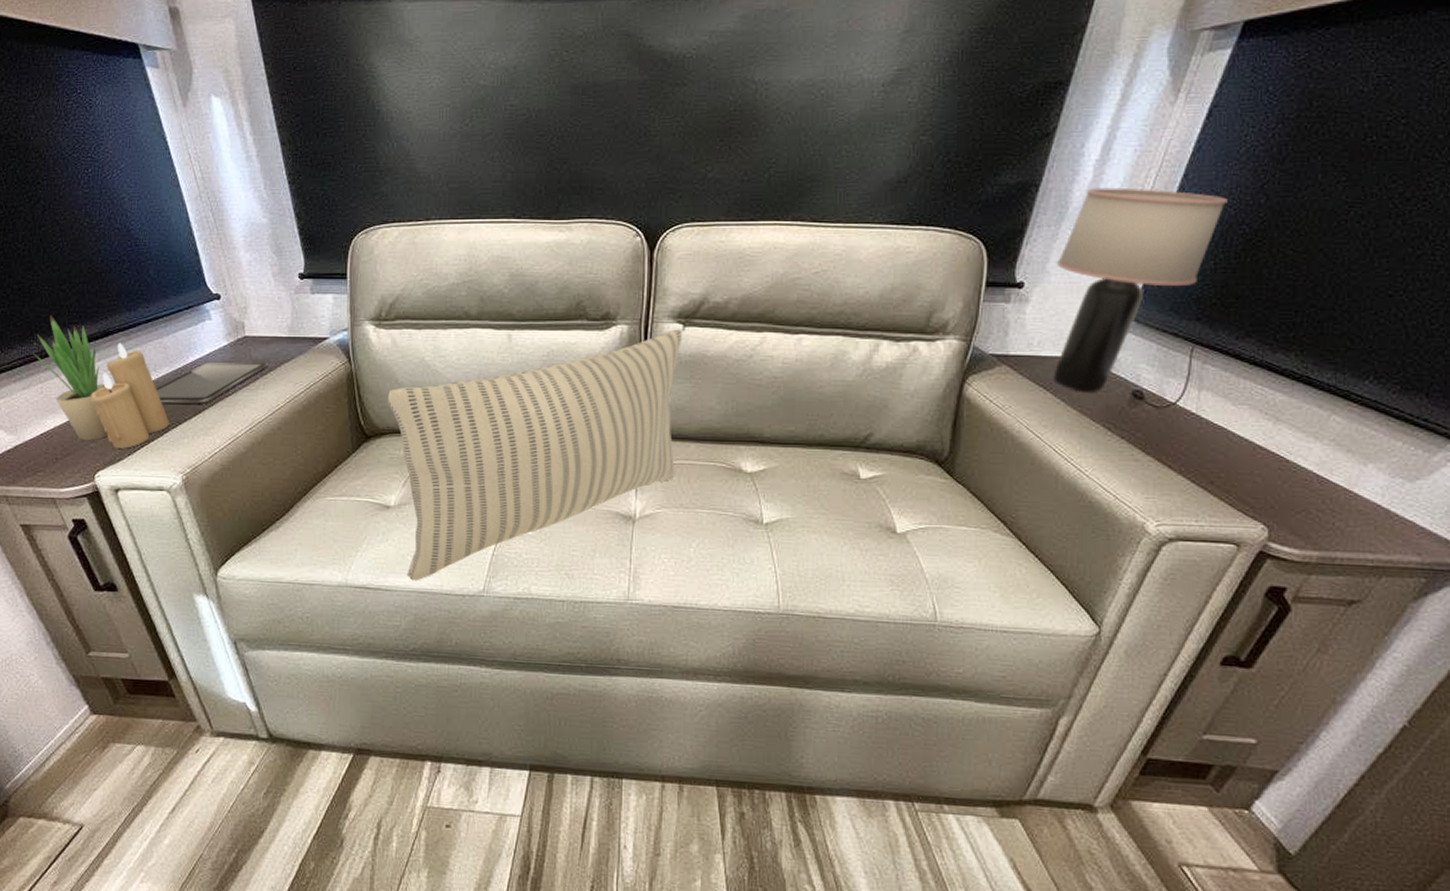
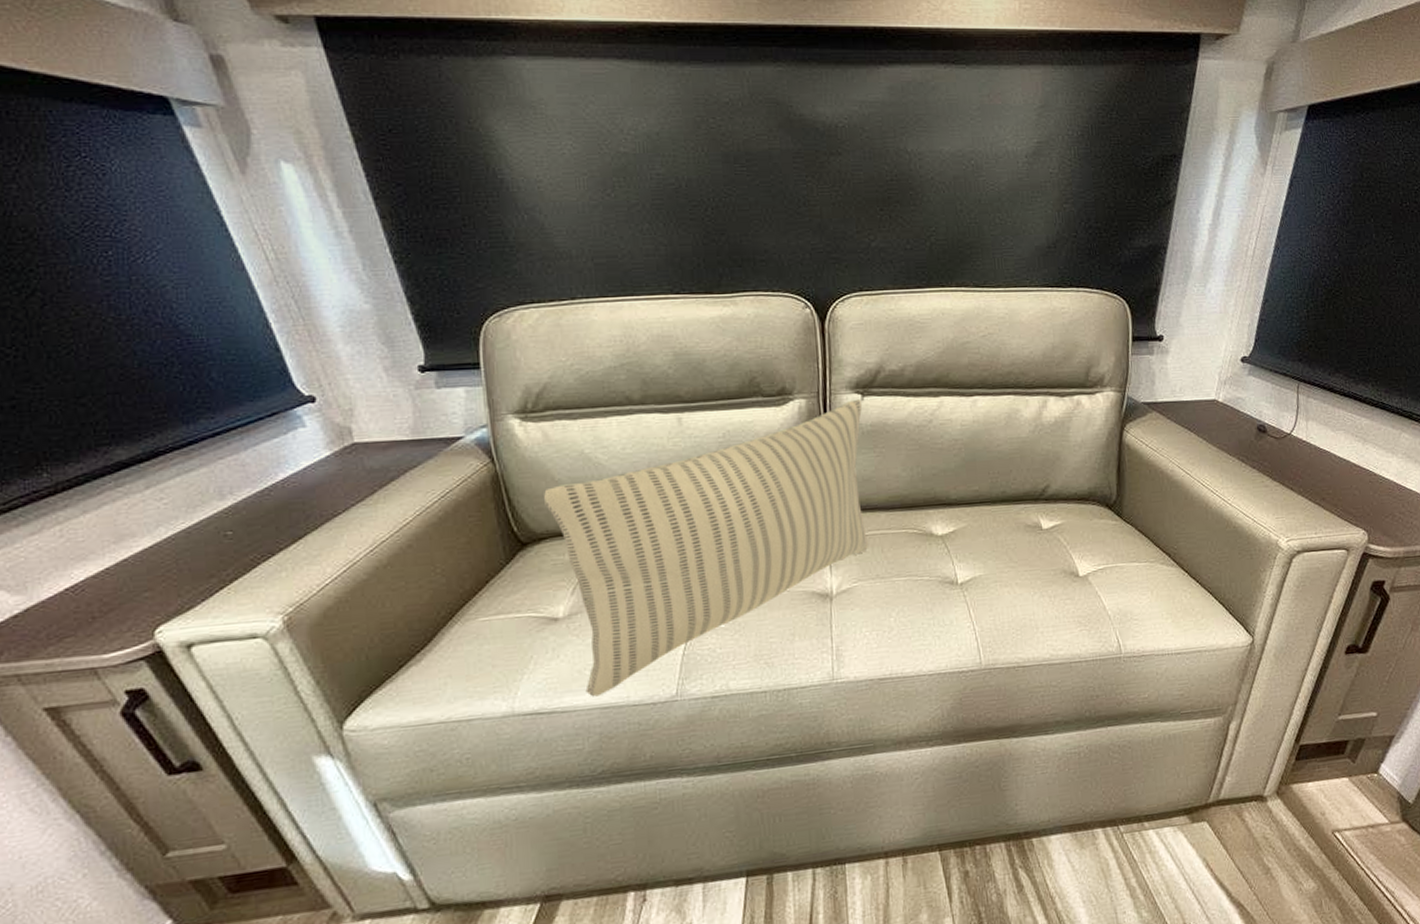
potted plant: present [32,315,108,441] -> none [41,437,169,591]
candle: present [91,343,170,449] -> none [139,464,259,595]
tablet: present [156,362,269,405] -> none [235,471,389,534]
table lamp: present [1053,187,1228,391] -> none [1187,248,1312,430]

